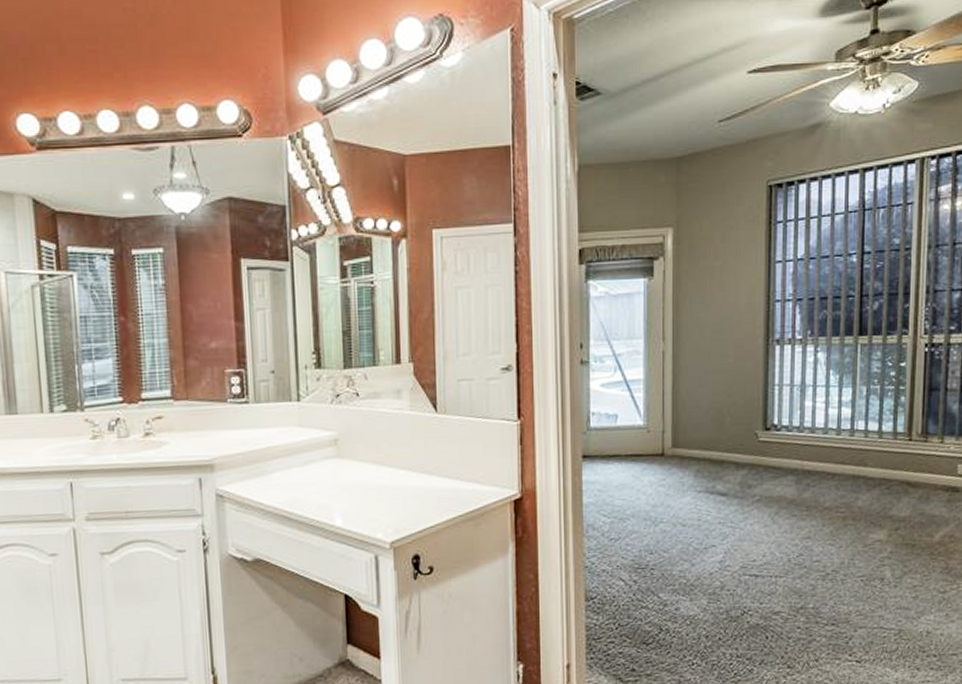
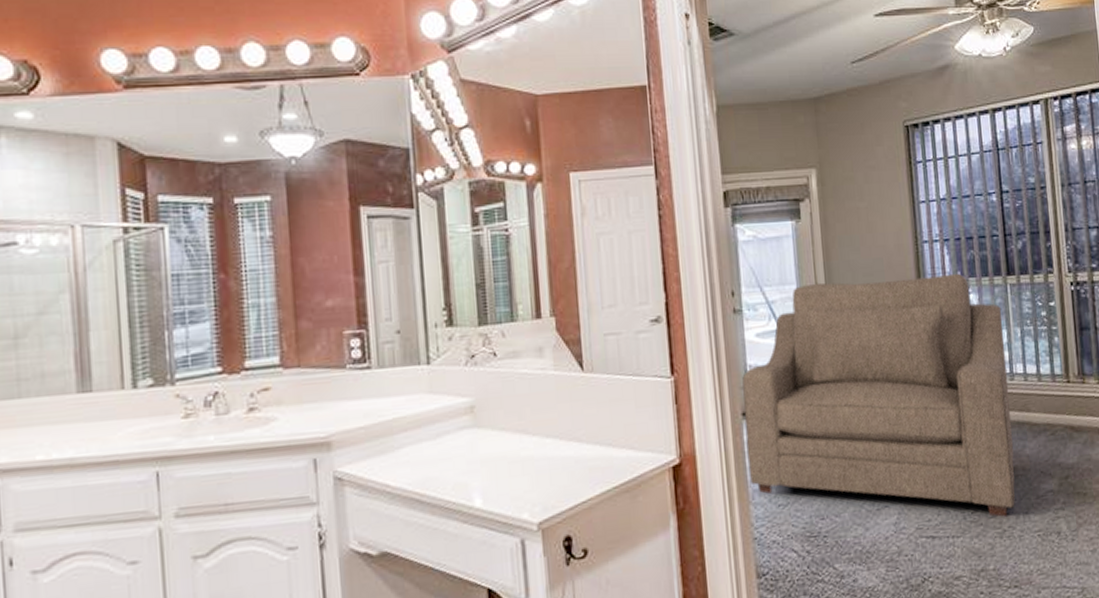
chair: none [584,332,849,562] -> present [742,273,1015,517]

